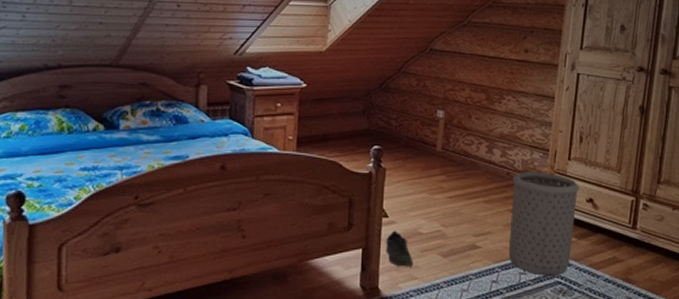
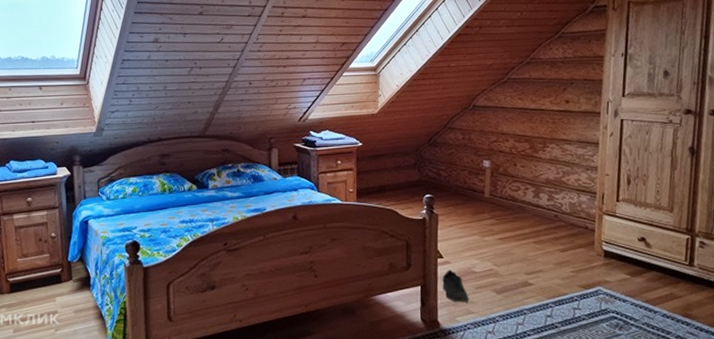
laundry basket: present [508,172,579,276] -> none [560,213,630,311]

